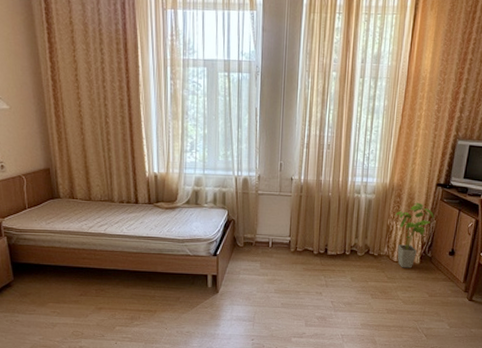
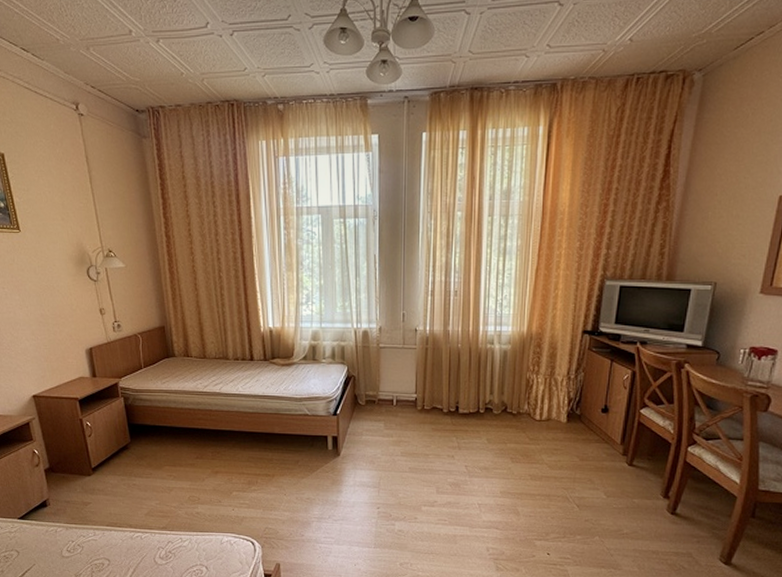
house plant: present [395,202,434,269] -> none [535,352,582,428]

